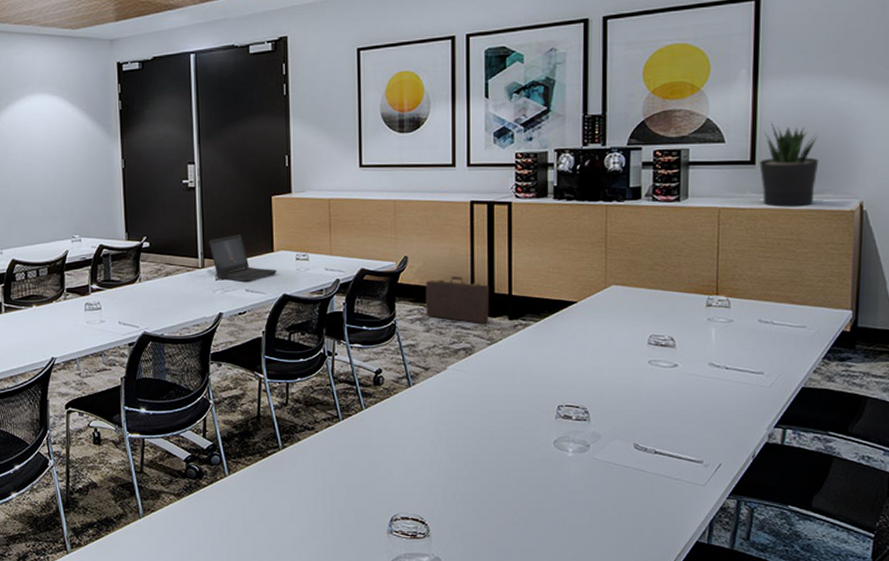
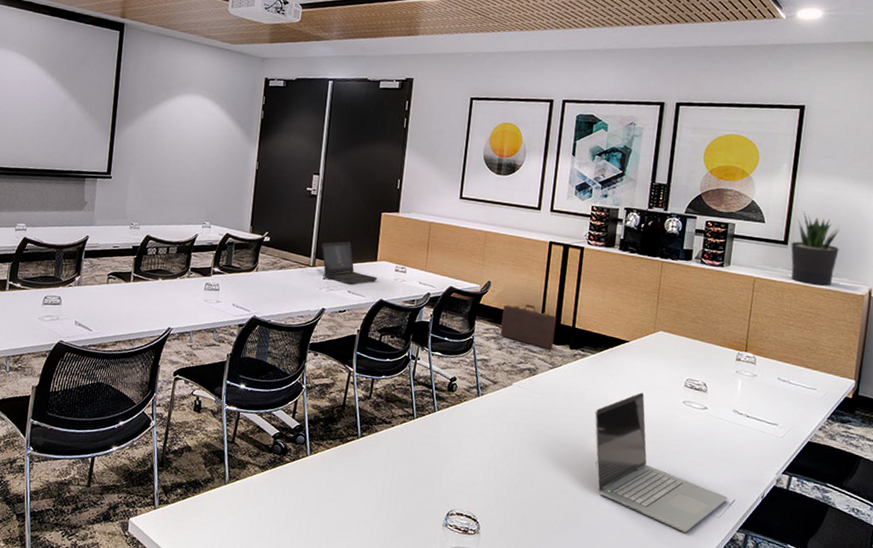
laptop: none [546,358,713,507] -> present [594,392,728,532]

